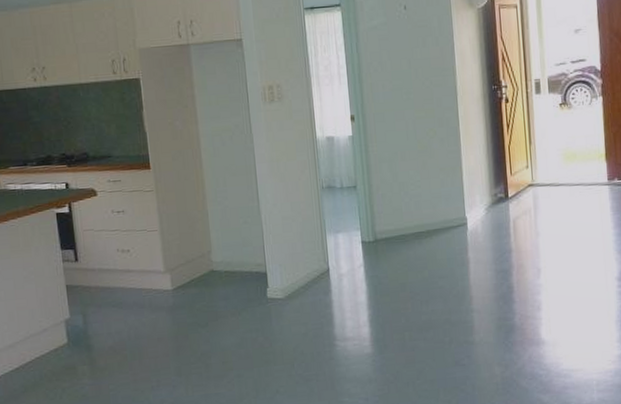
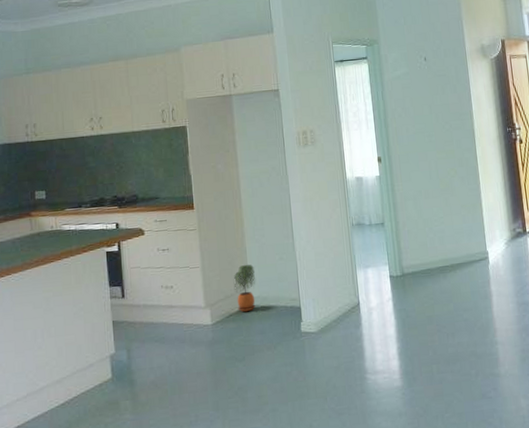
potted plant: none [194,227,219,278] -> present [233,264,256,312]

